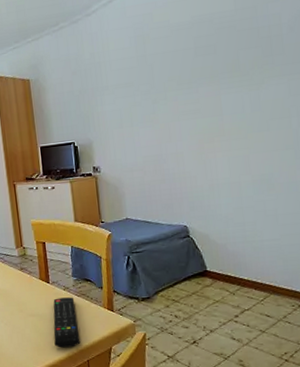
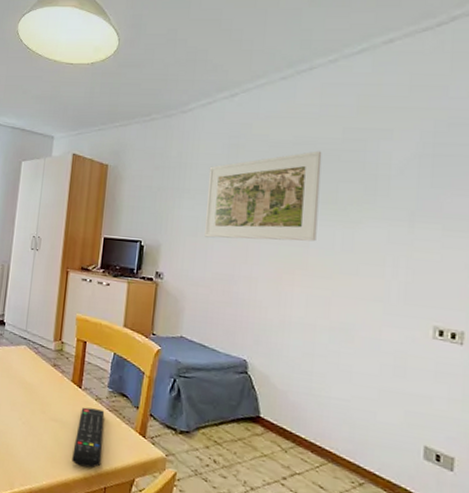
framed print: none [121,25,228,126] -> present [204,150,322,242]

